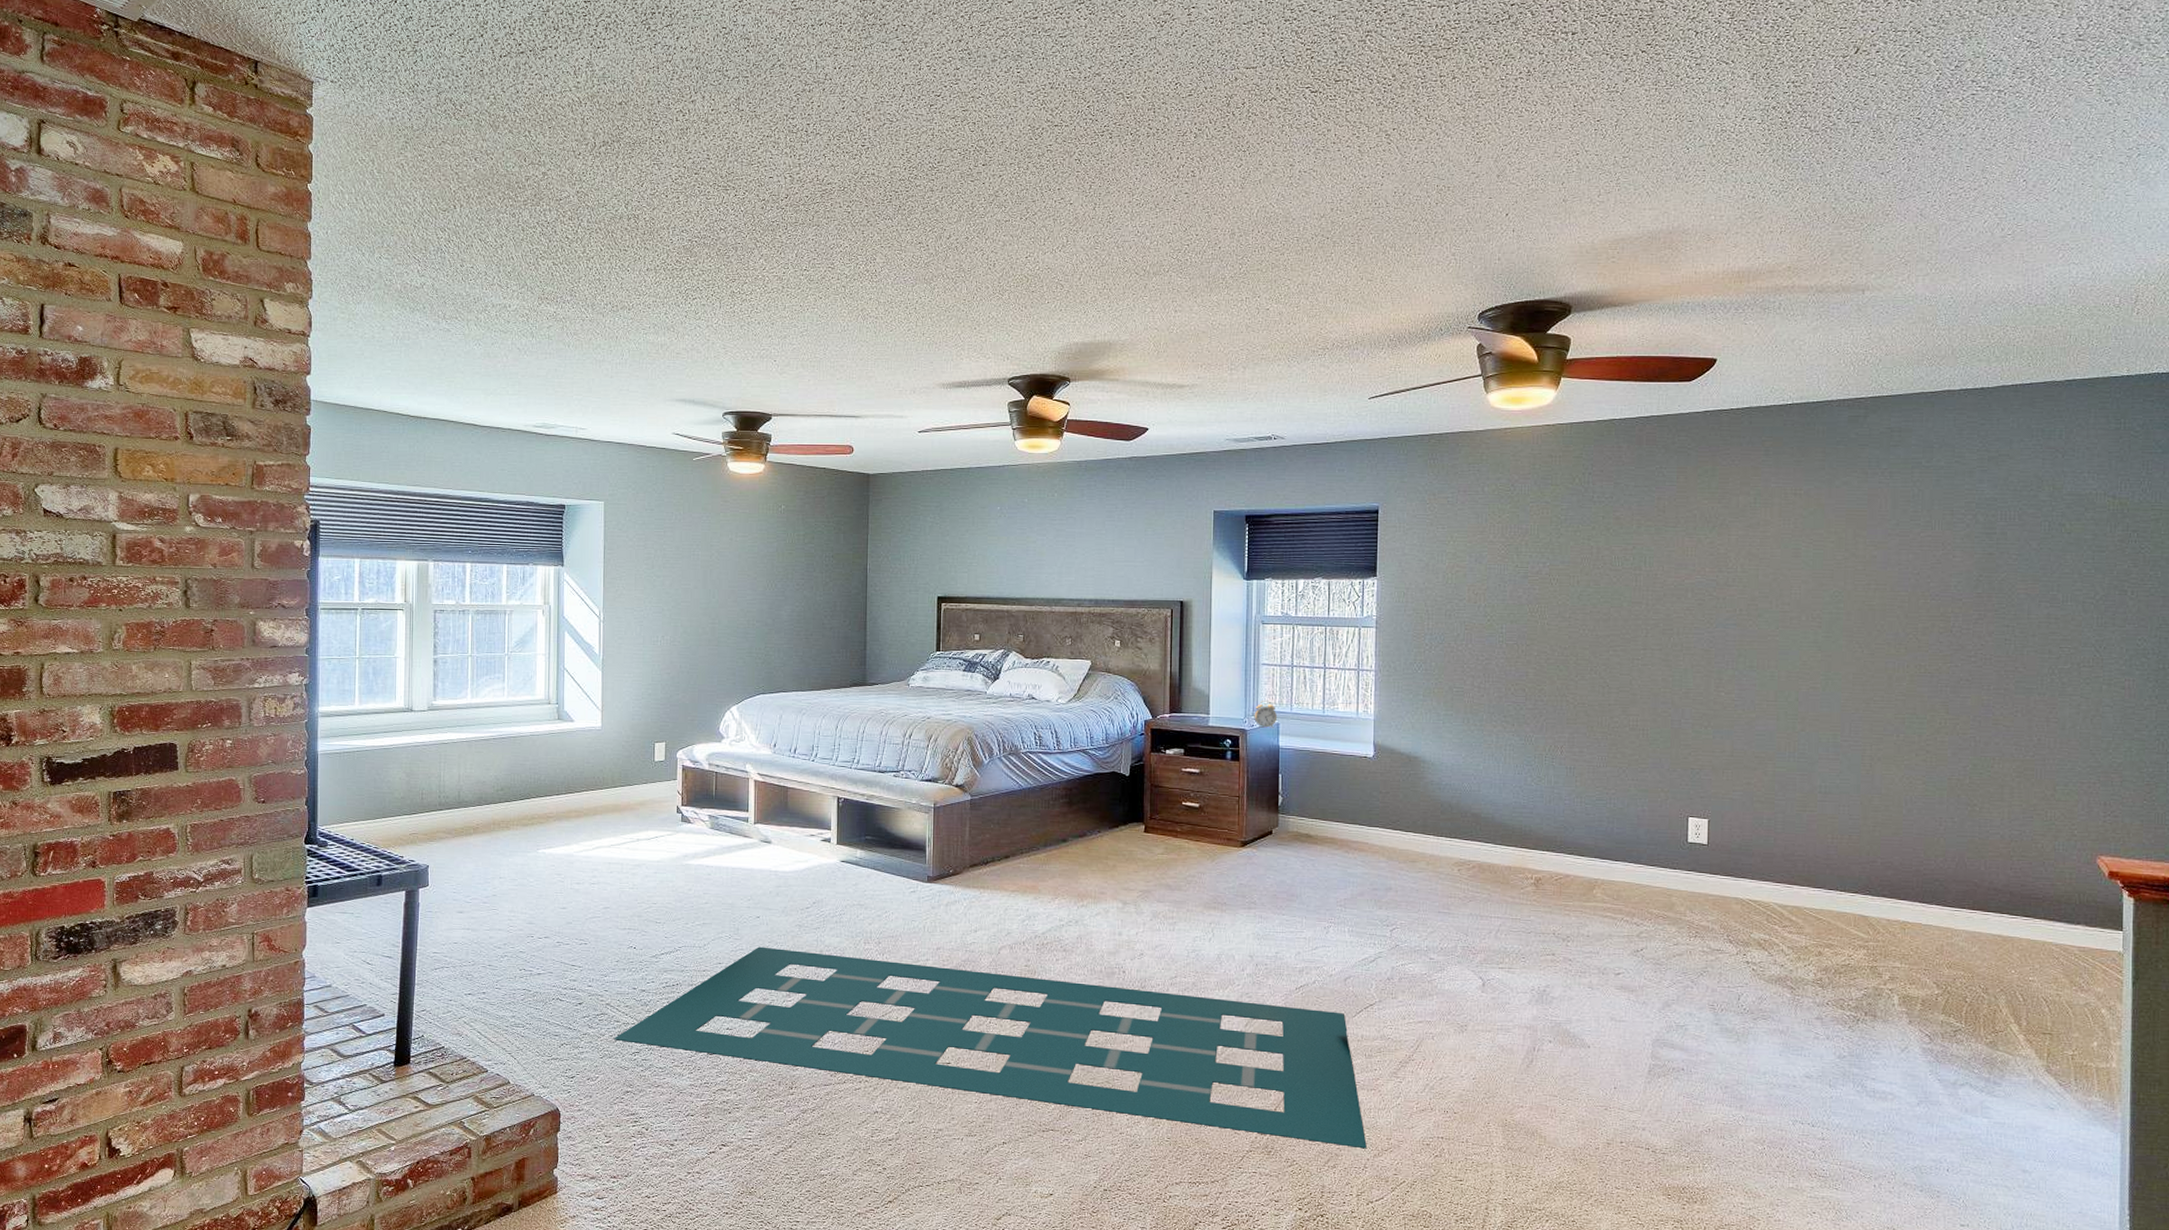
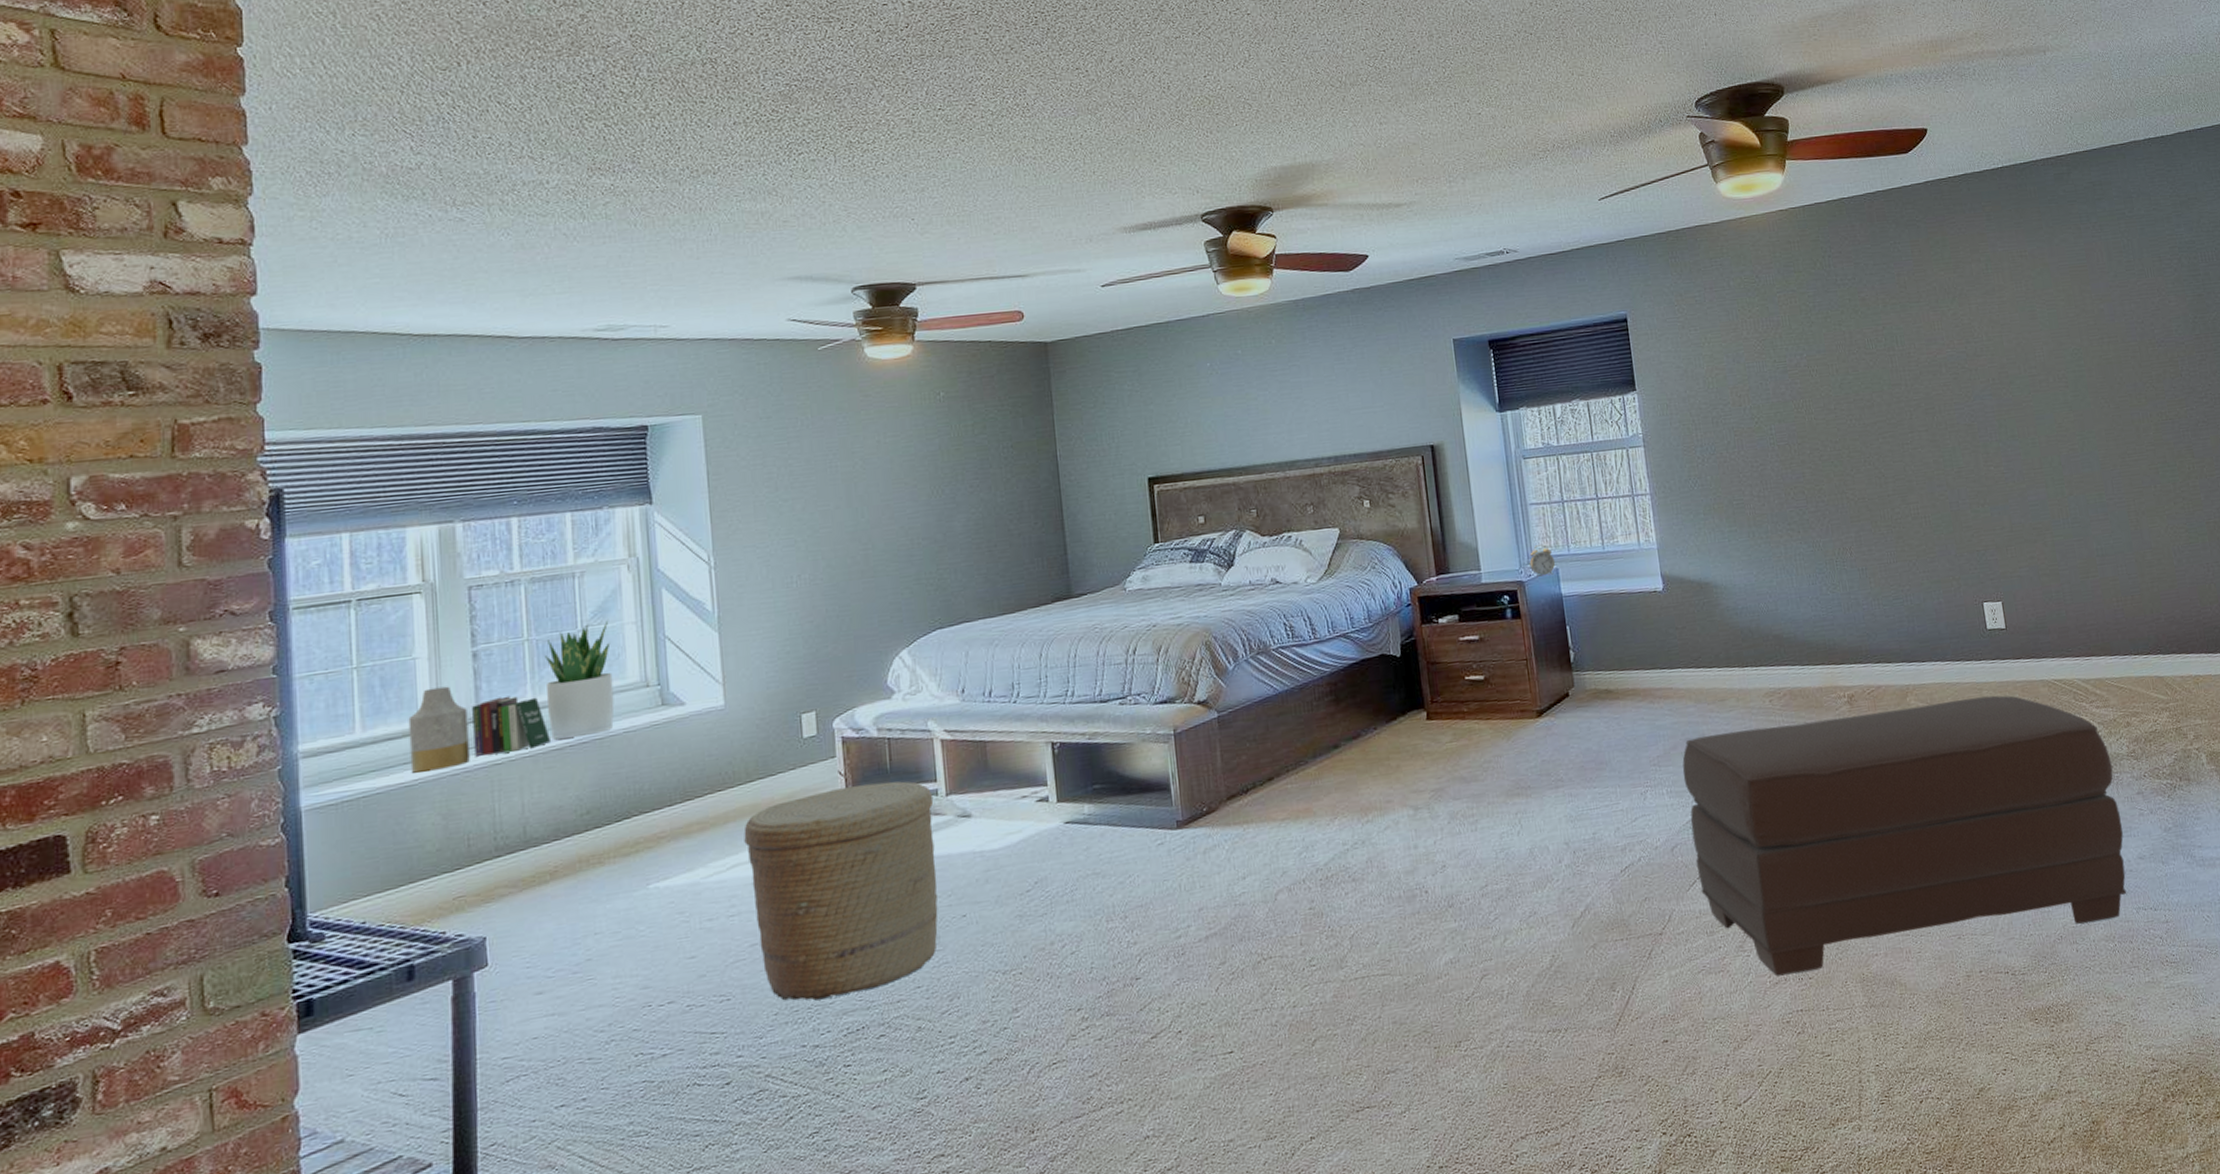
vase: none [388,681,428,741] -> present [408,686,470,773]
books: none [430,695,482,737] -> present [472,696,552,758]
planter: none [481,649,527,734] -> present [545,620,614,740]
basket: none [606,804,745,958] -> present [744,781,938,1001]
area rug: present [614,946,1367,1148] -> none [781,889,1725,1123]
ottoman: none [1365,889,1794,1124] -> present [1682,695,2127,977]

